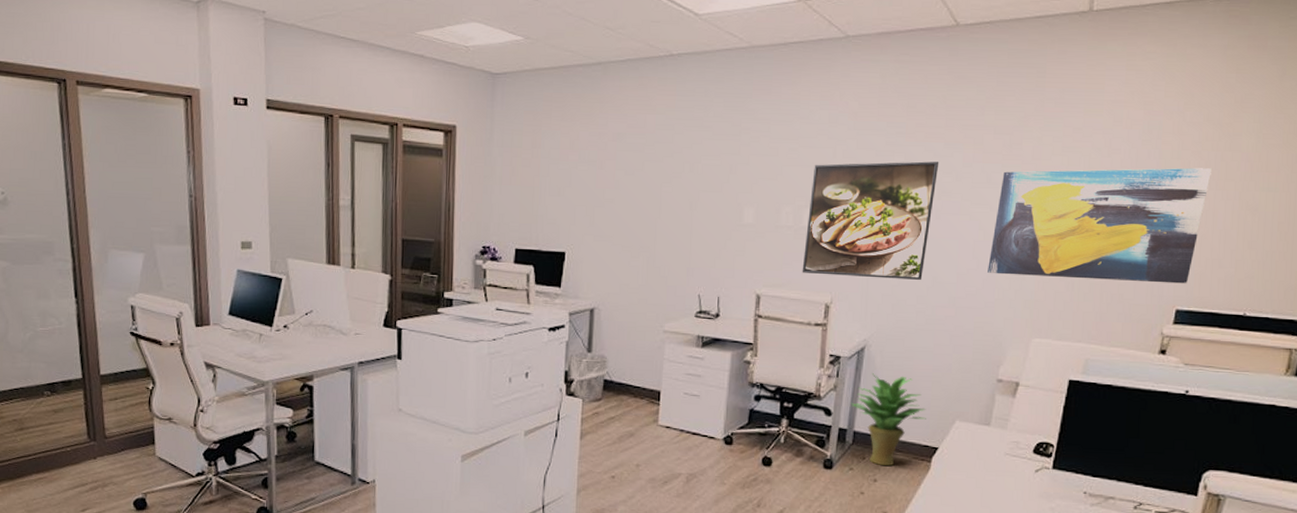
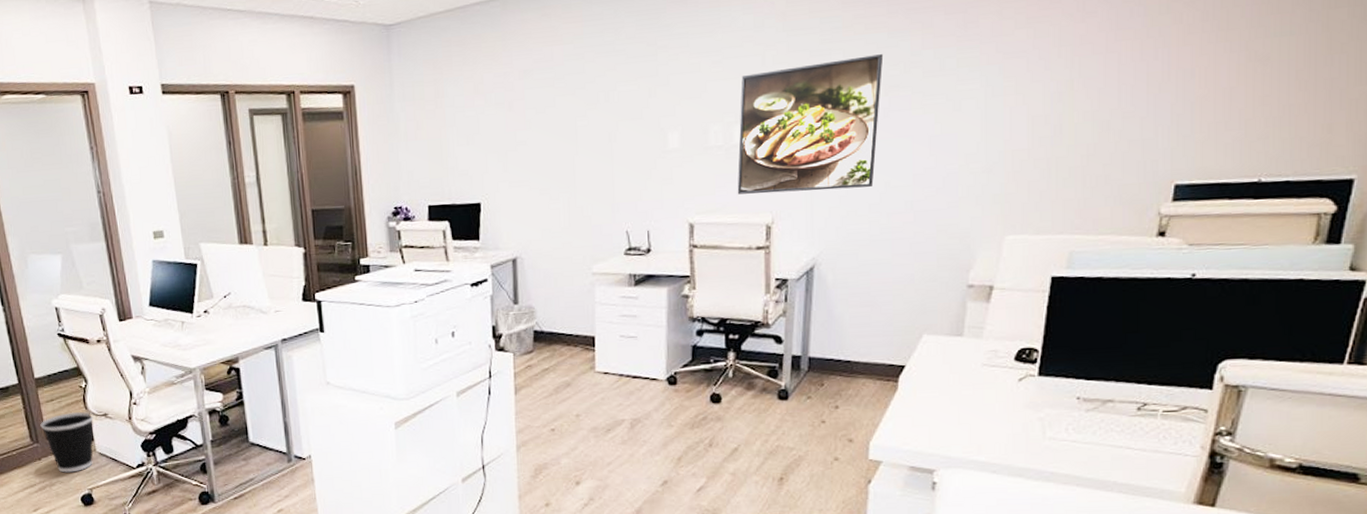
wastebasket: none [100,413,157,475] -> present [40,412,94,473]
potted plant: present [851,373,926,467] -> none [803,293,889,391]
wall art: present [988,168,1213,284] -> none [948,18,1211,170]

